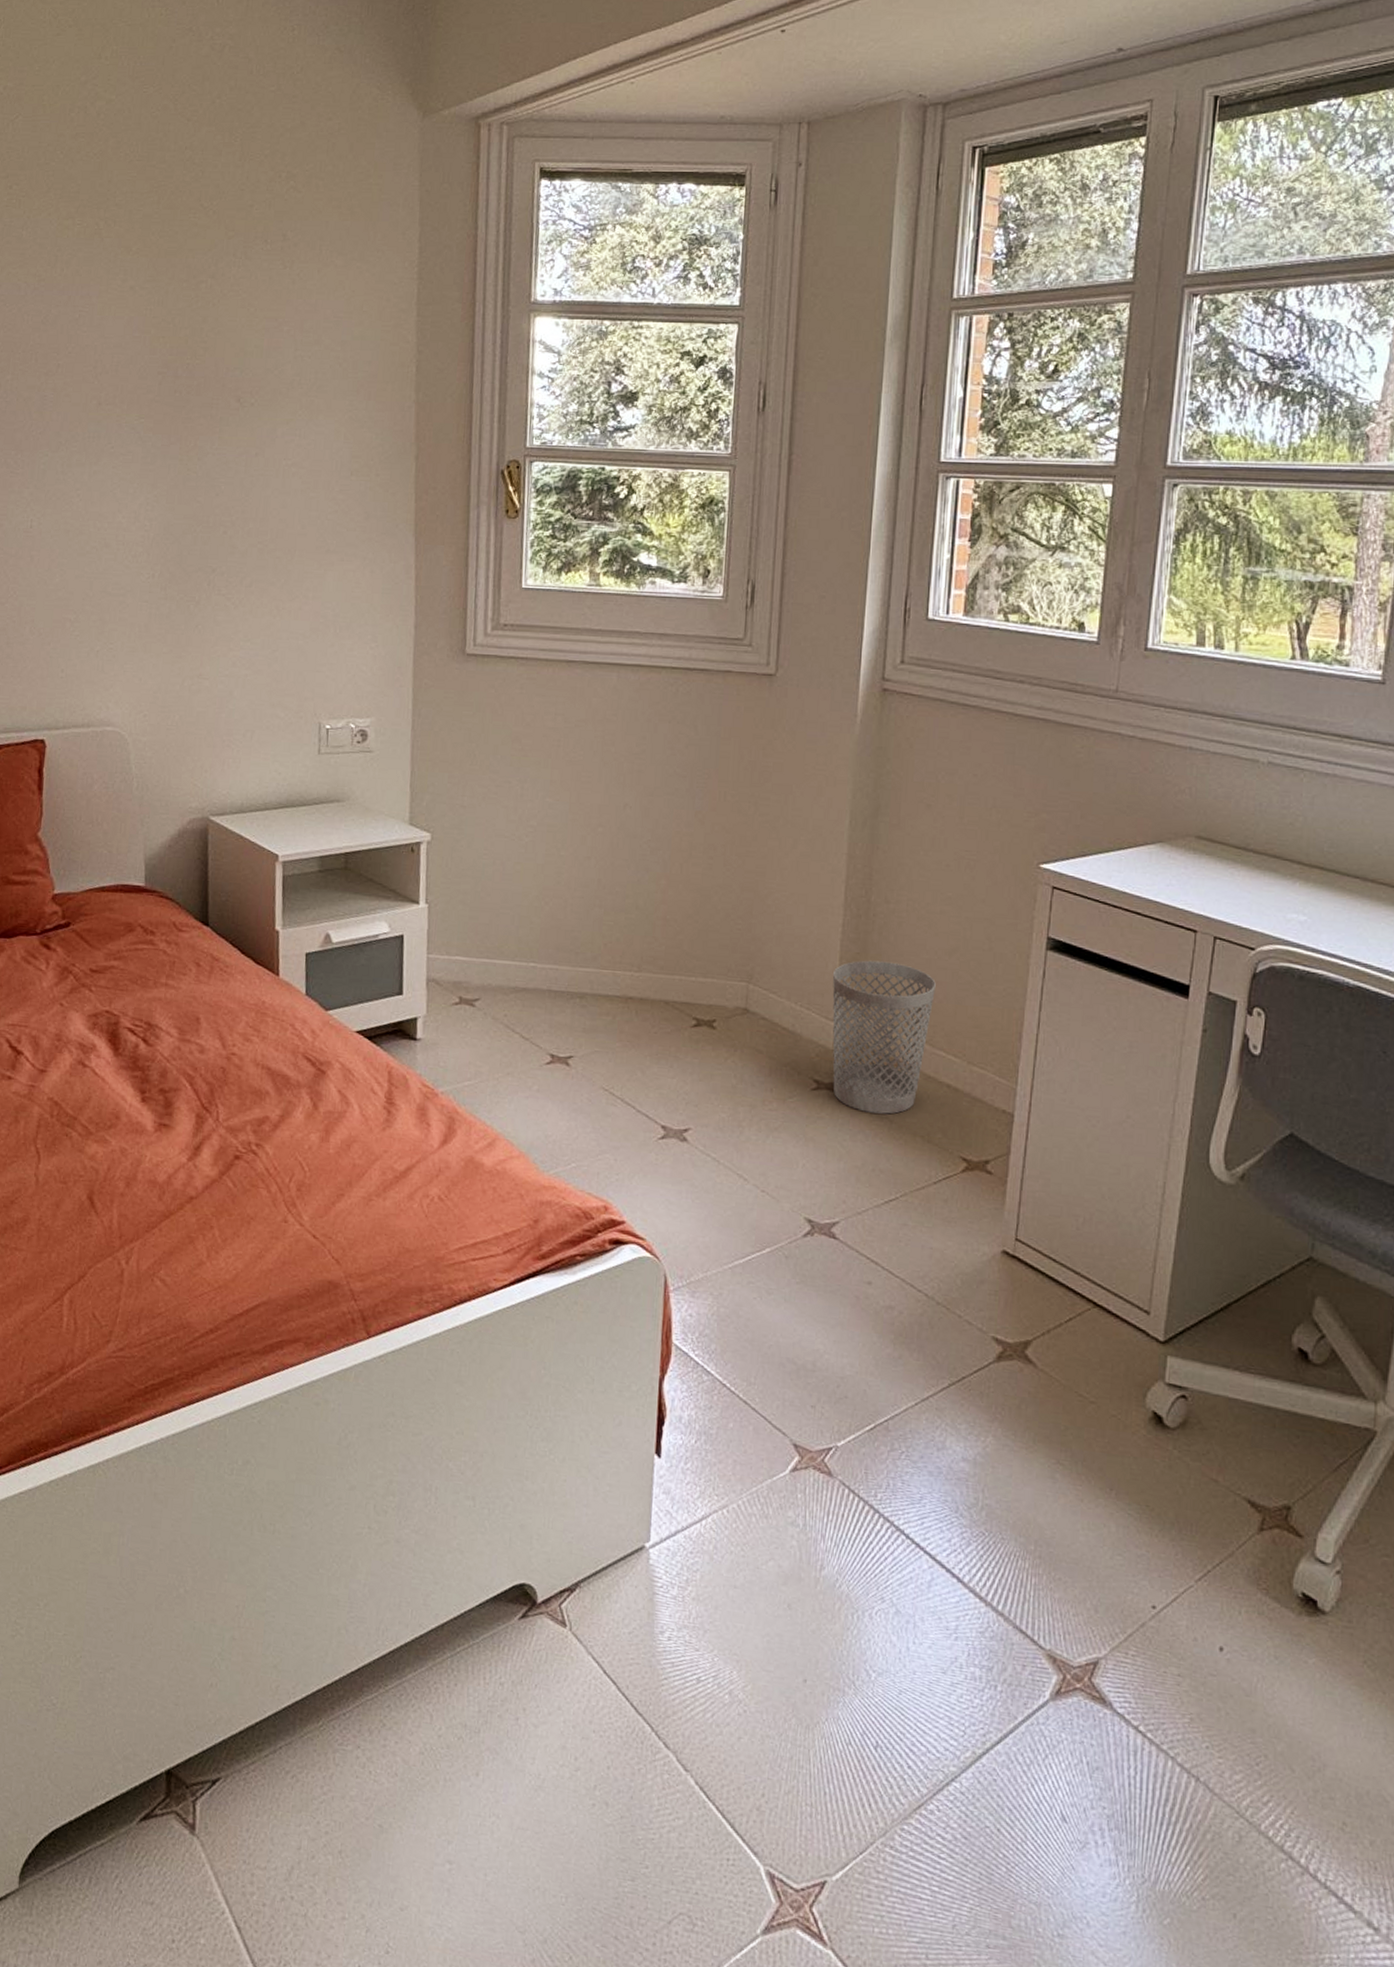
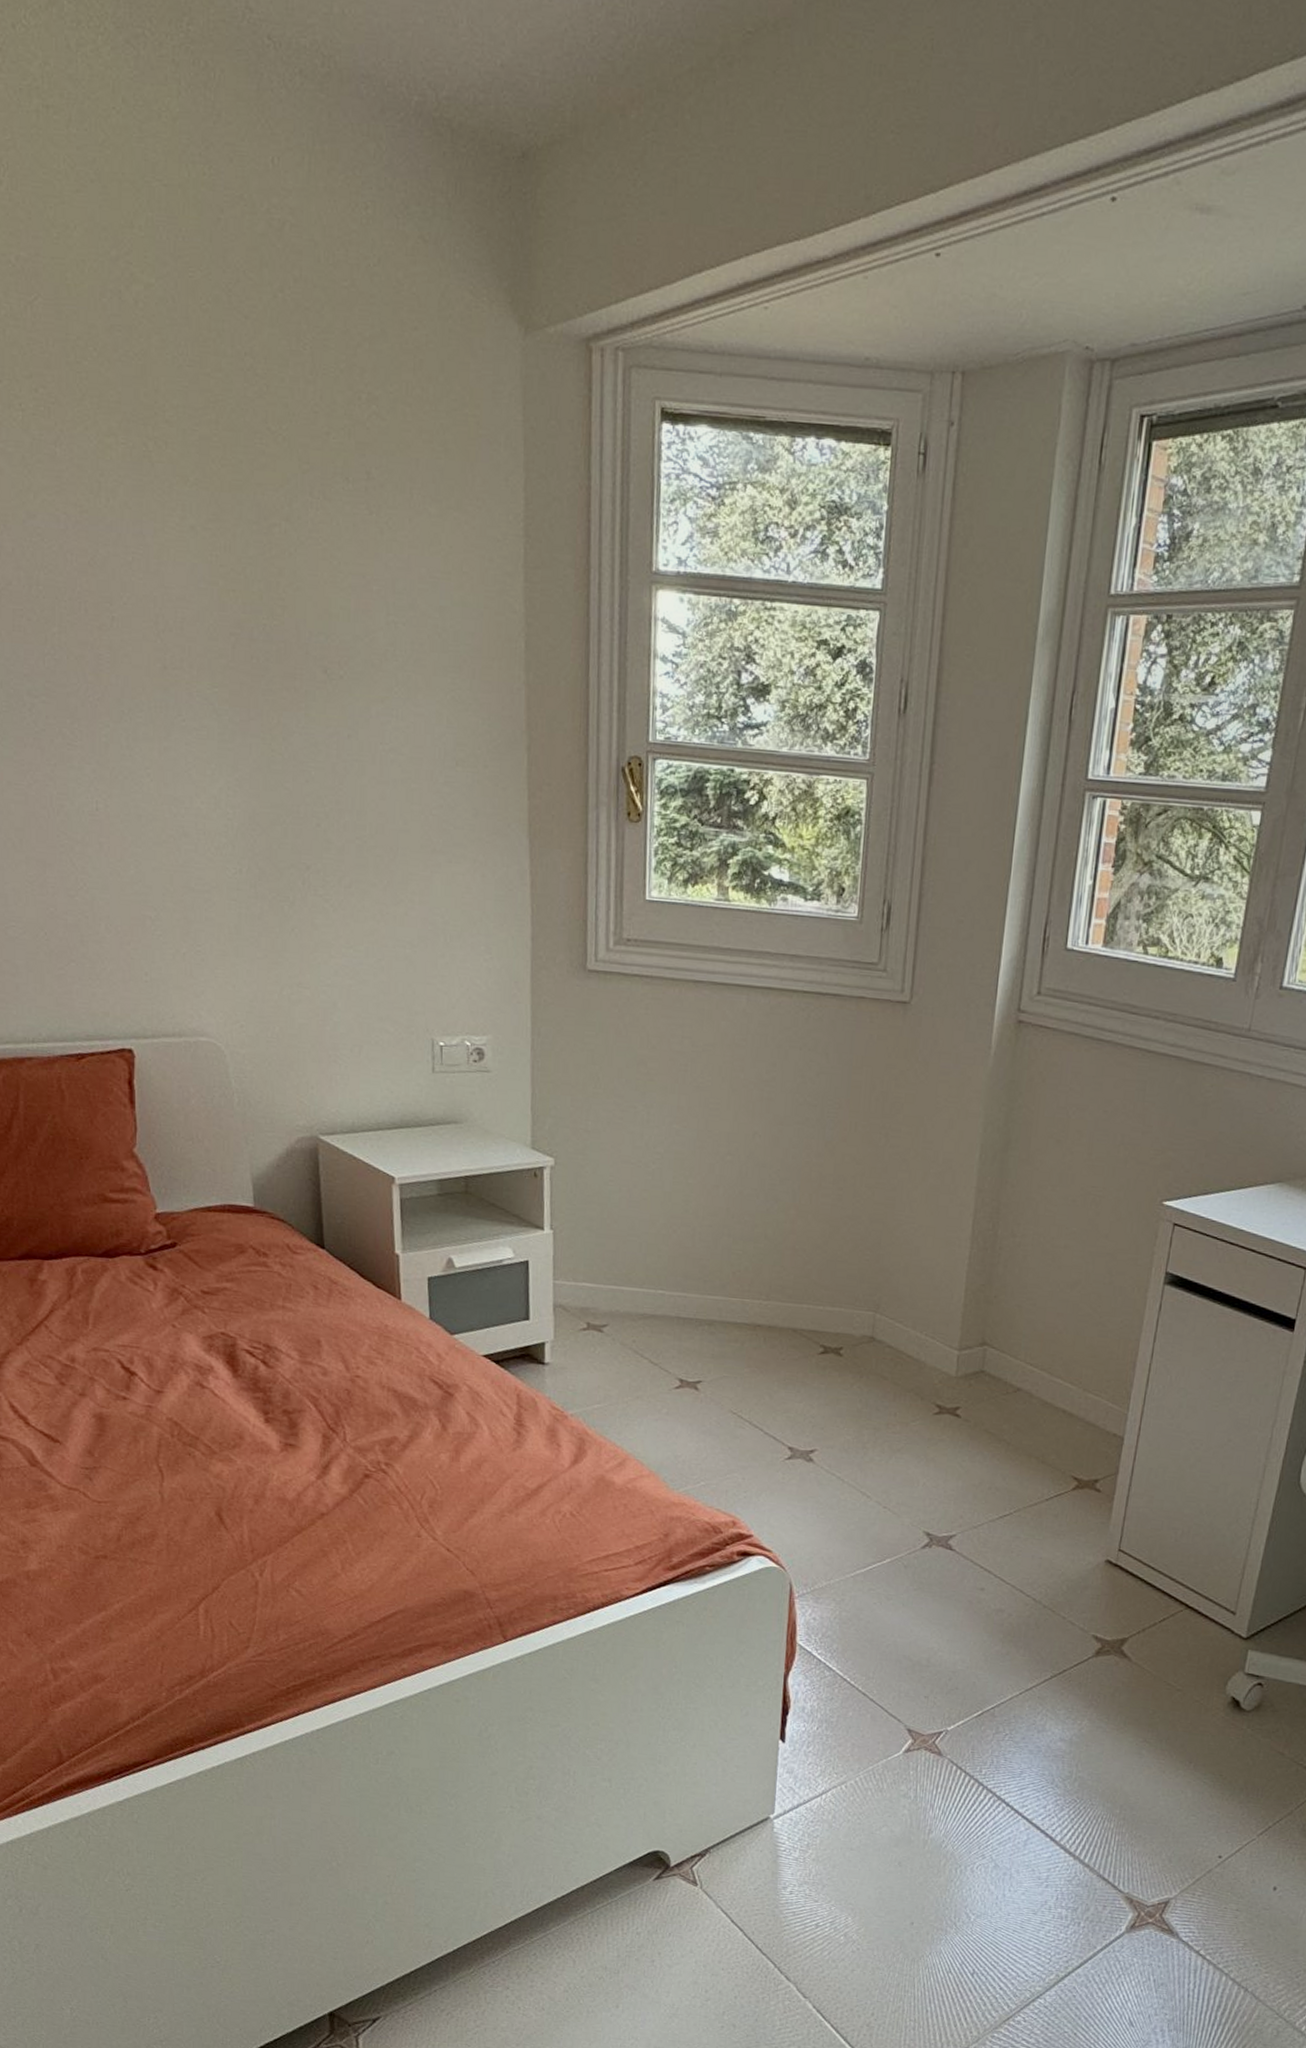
wastebasket: present [832,960,936,1114] -> none [954,1292,1057,1437]

